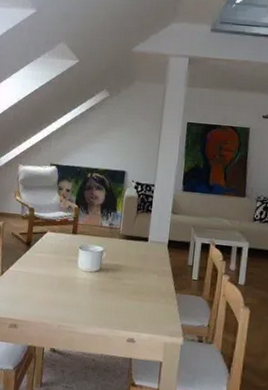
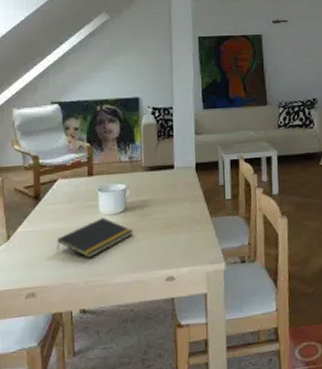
notepad: none [38,272,105,306] -> present [56,217,134,259]

